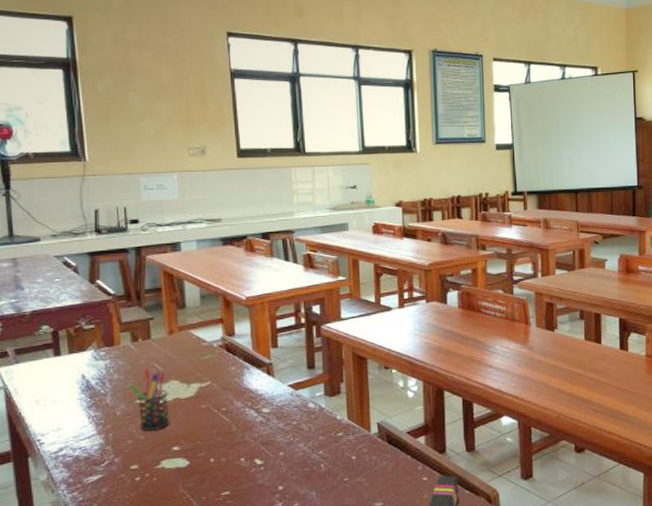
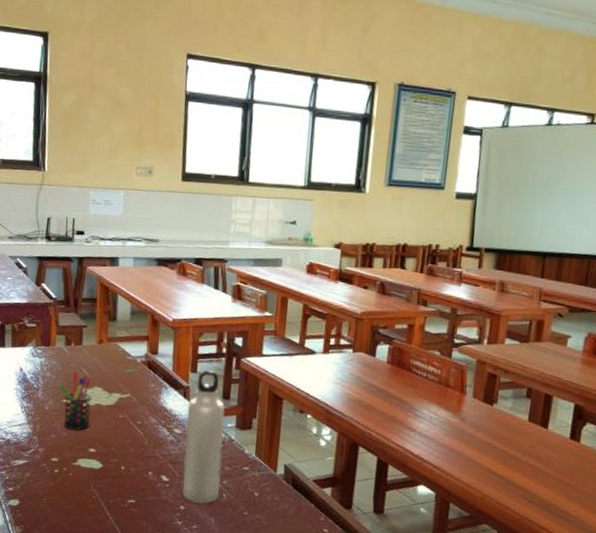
water bottle: none [273,343,317,480] -> present [183,370,225,504]

